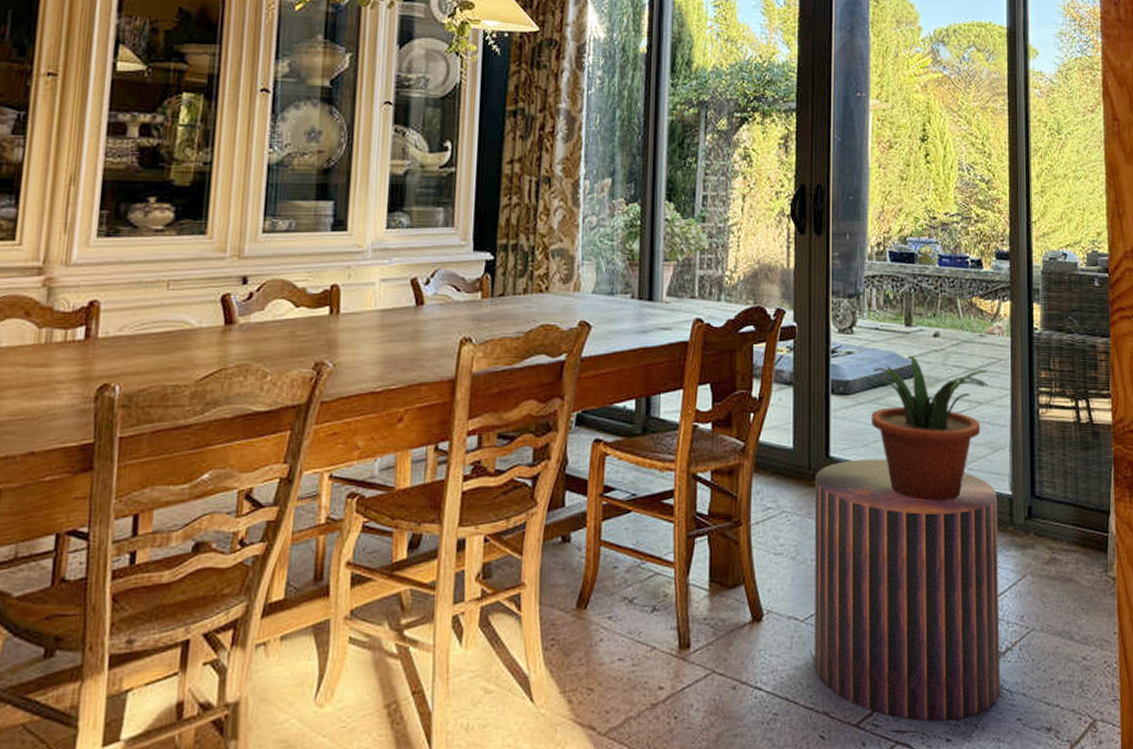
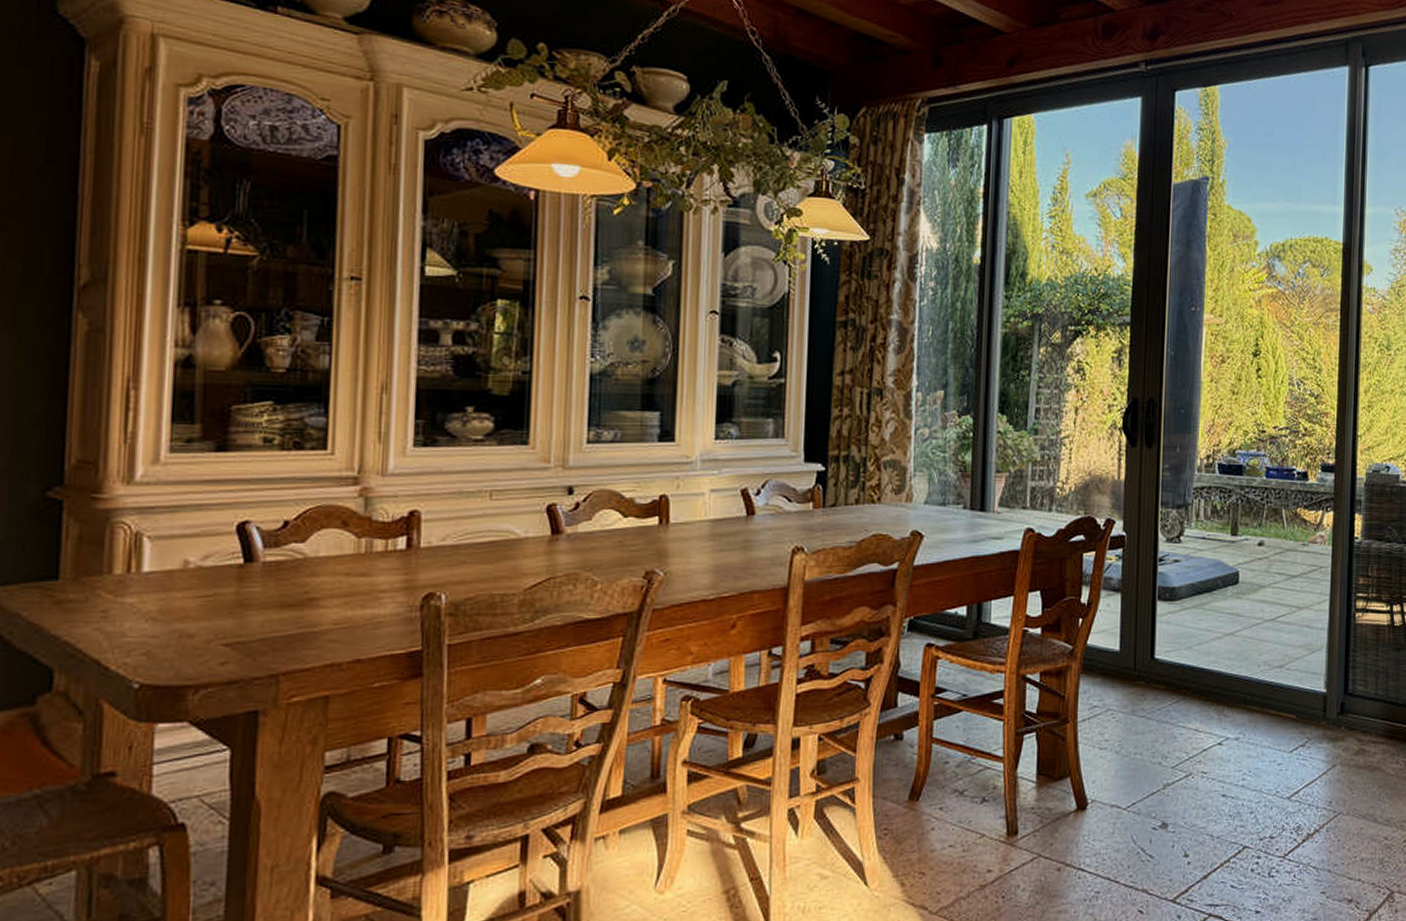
stool: present [814,459,1001,722] -> none [1135,660,1313,896]
potted plant: present [872,355,988,501] -> none [1196,563,1309,699]

